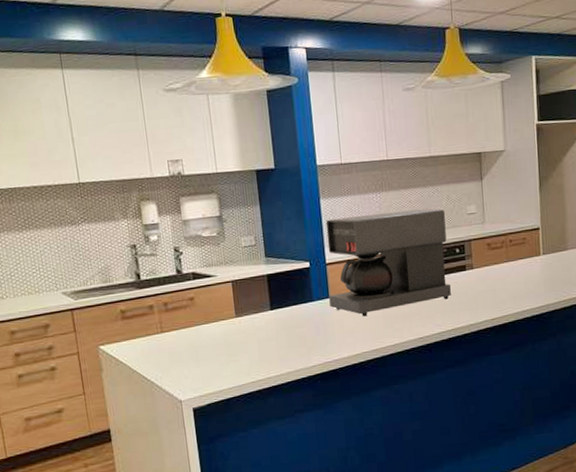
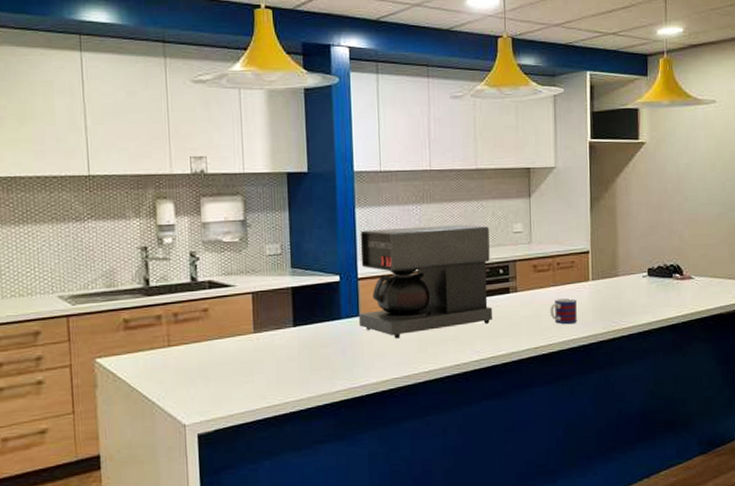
mug: none [504,272,530,296] -> present [550,298,577,324]

